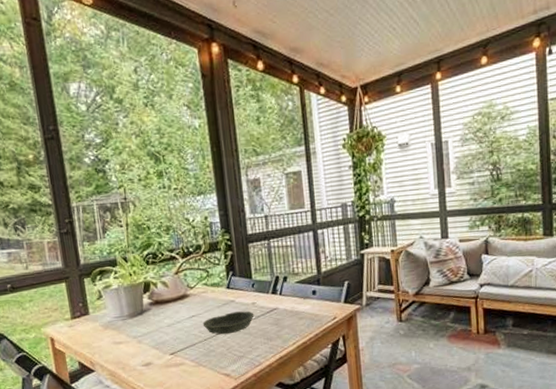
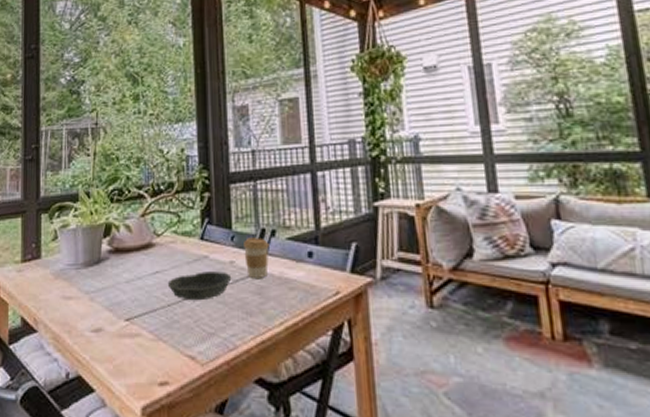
coffee cup: none [262,283,283,314] -> present [244,237,269,278]

